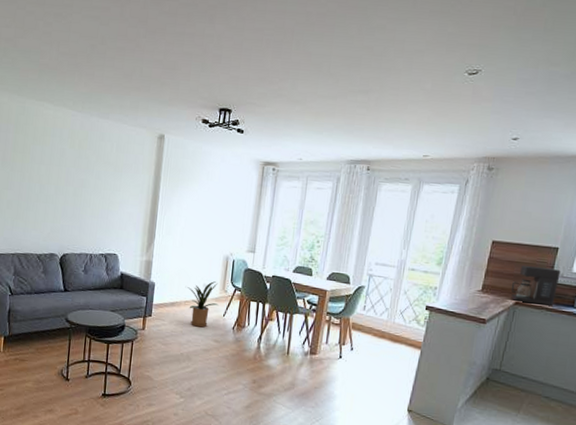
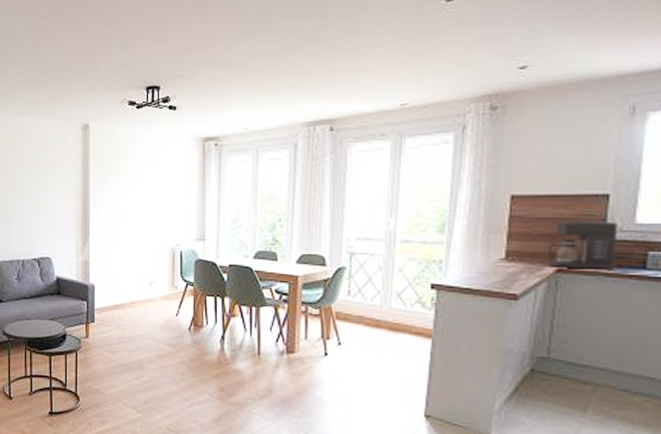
house plant: present [187,281,218,328] -> none [131,277,169,331]

